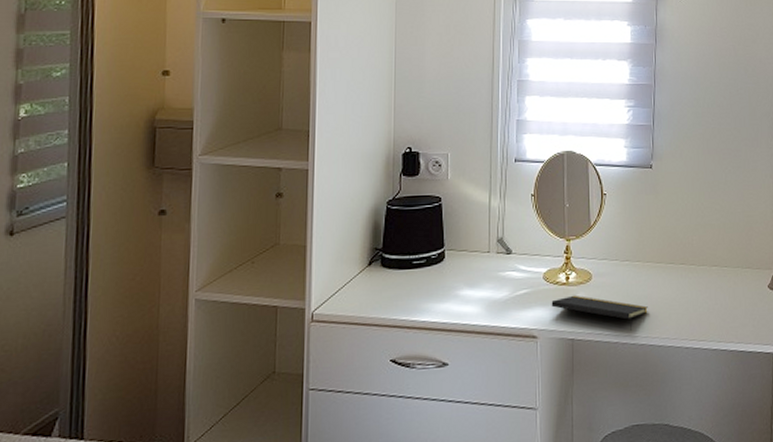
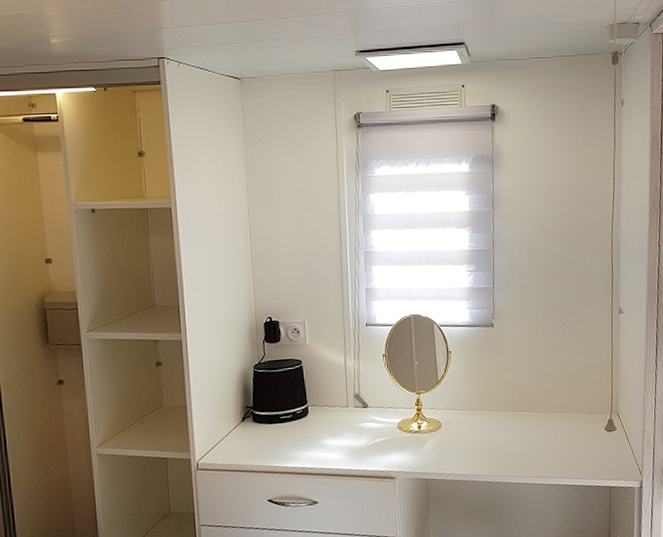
notepad: present [551,295,648,331] -> none [406,441,494,470]

